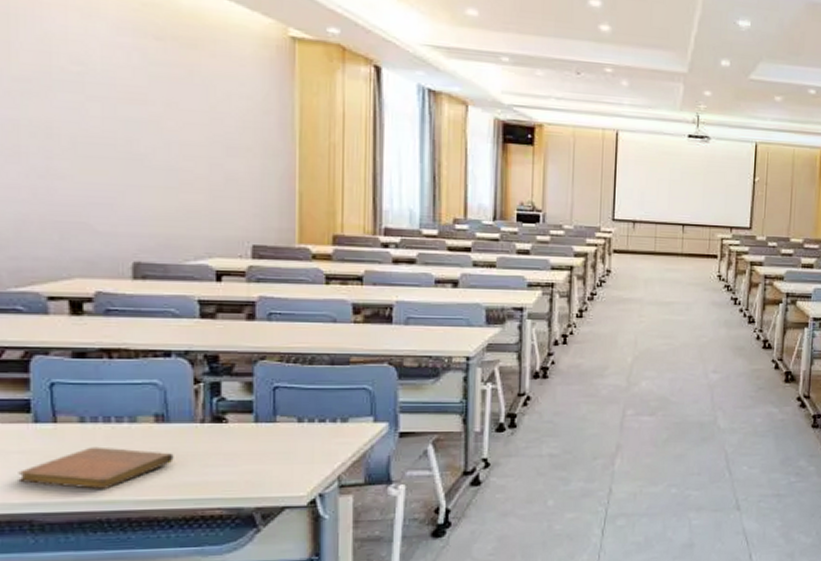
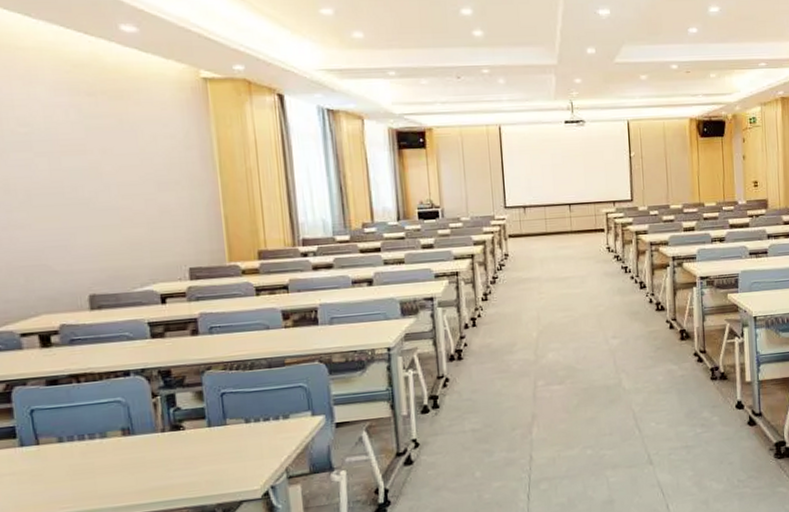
notebook: present [18,446,174,490] -> none [11,461,142,502]

